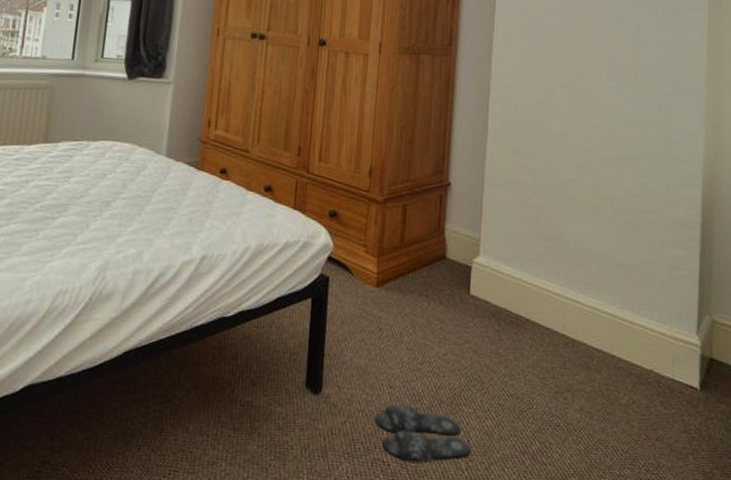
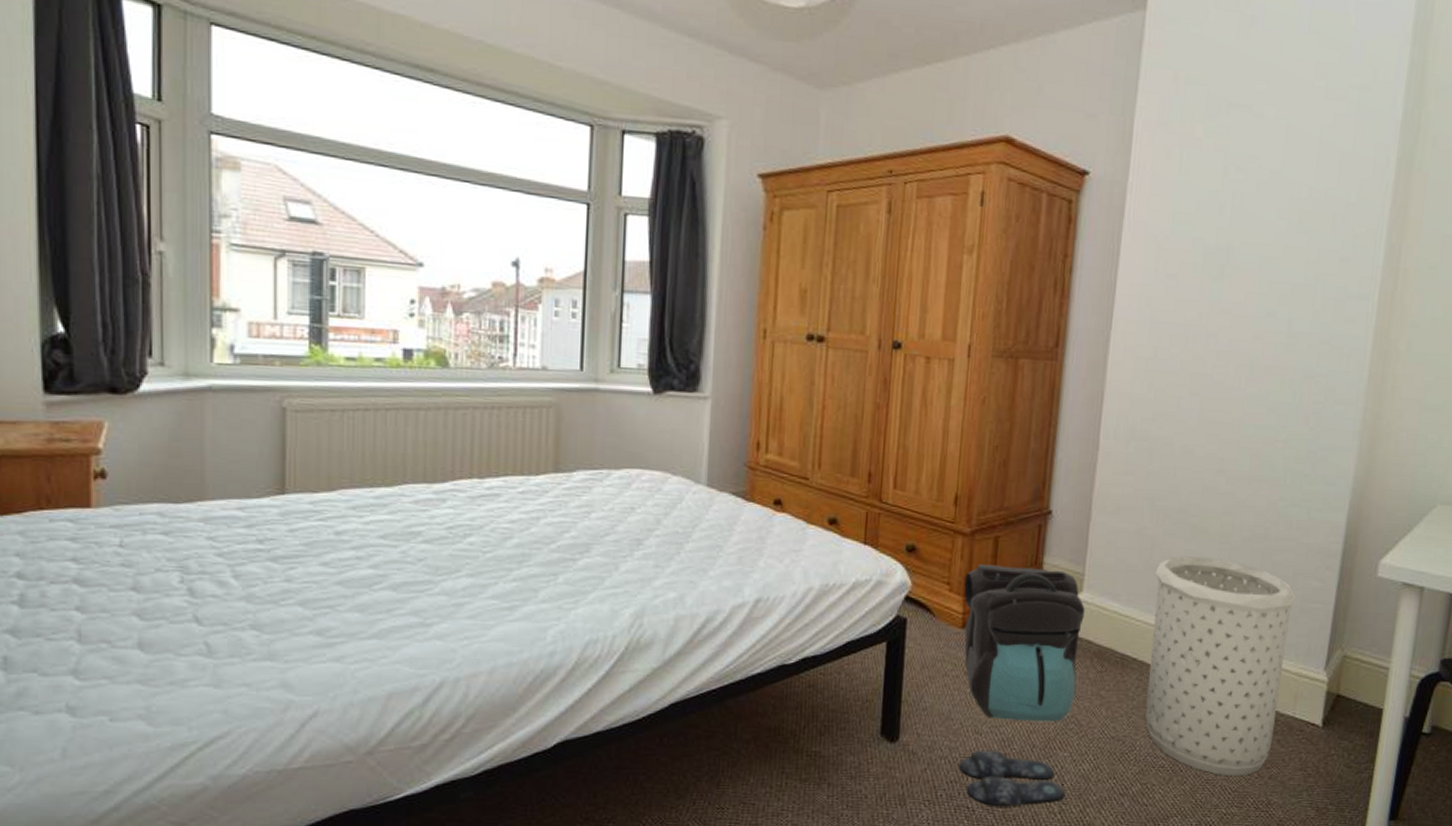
backpack: none [378,229,482,379] -> present [964,564,1085,722]
laundry basket: none [540,225,665,438] -> present [1145,556,1297,777]

